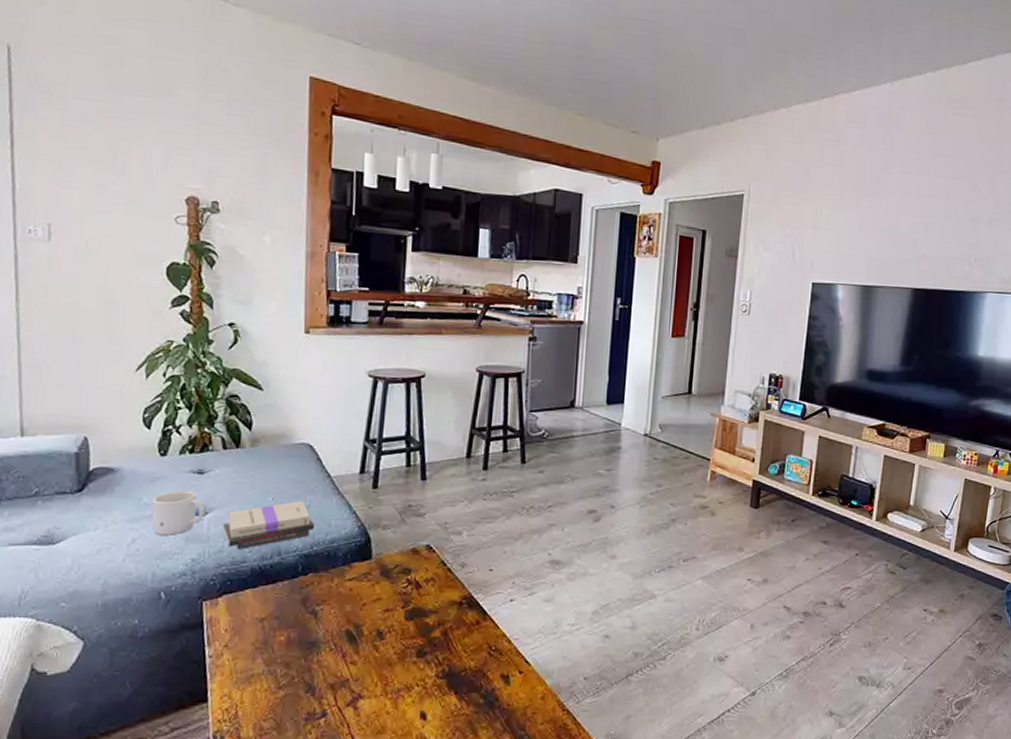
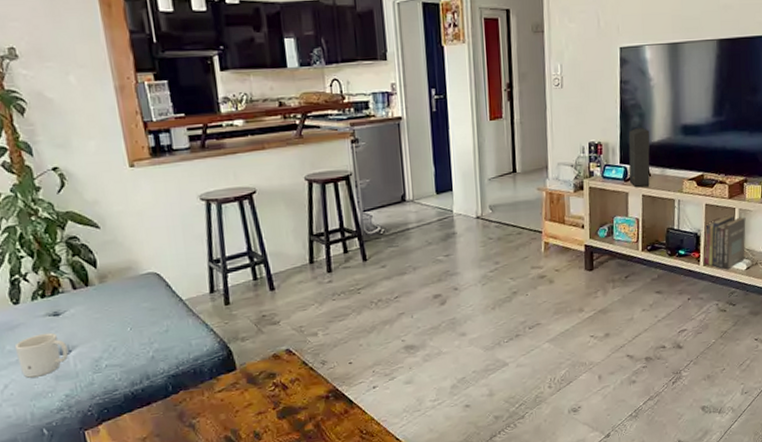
books: present [221,500,314,549] -> none [87,326,176,379]
speaker: none [807,366,833,429] -> present [628,128,650,188]
books: none [877,471,925,529] -> present [704,215,746,270]

